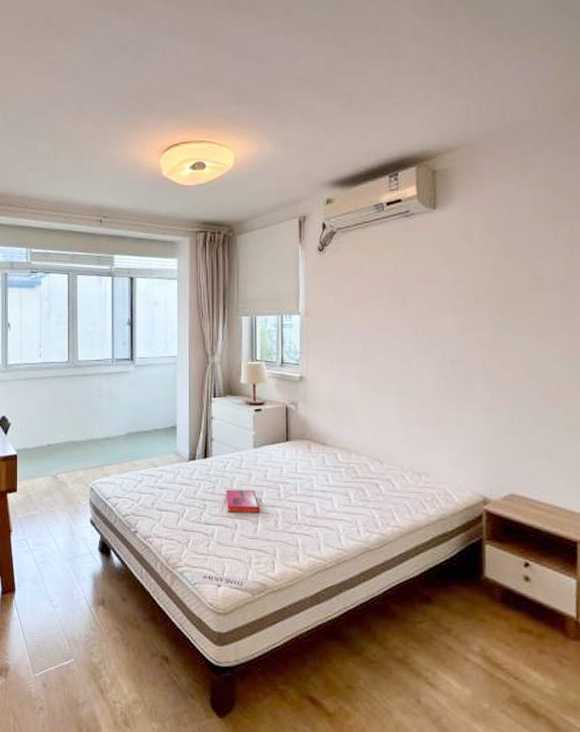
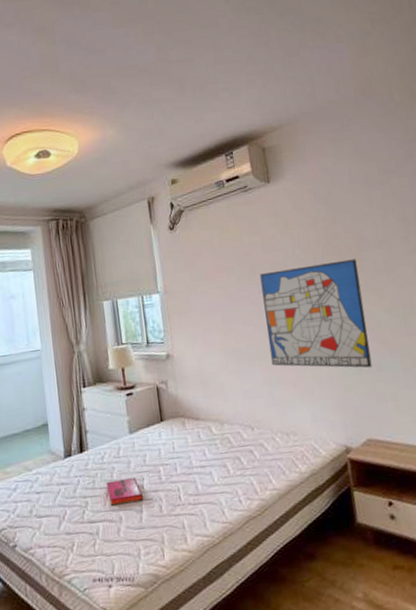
wall art: none [411,300,528,420] -> present [260,259,372,368]

